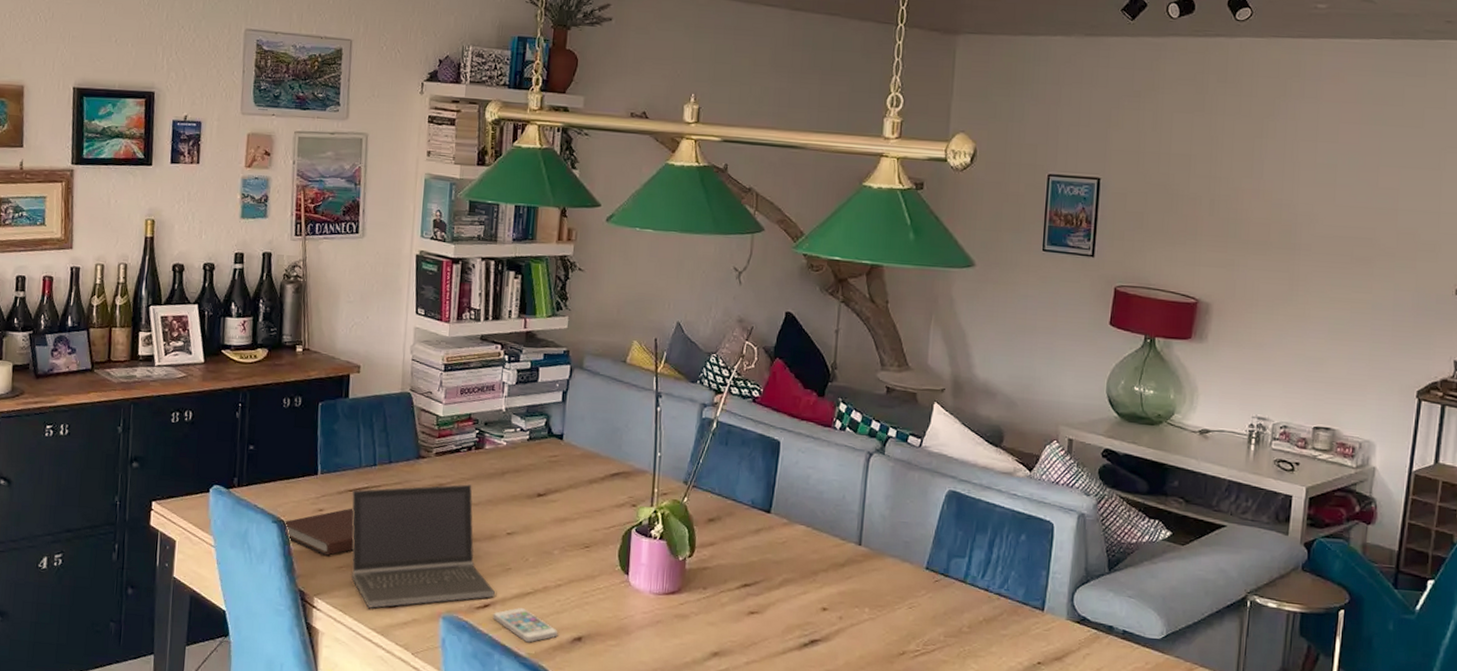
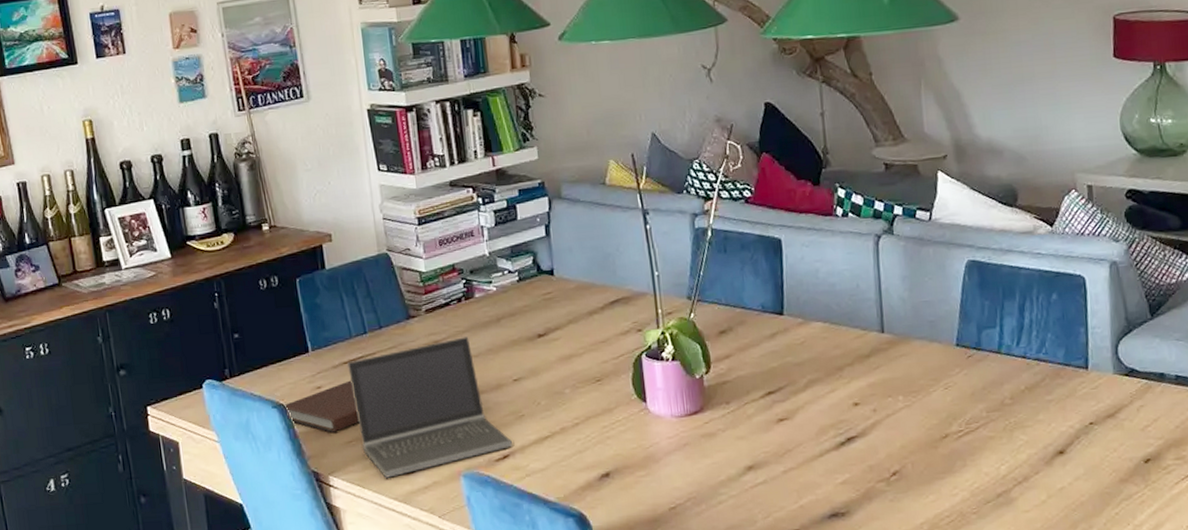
smartphone: present [493,608,558,643] -> none [514,453,585,487]

